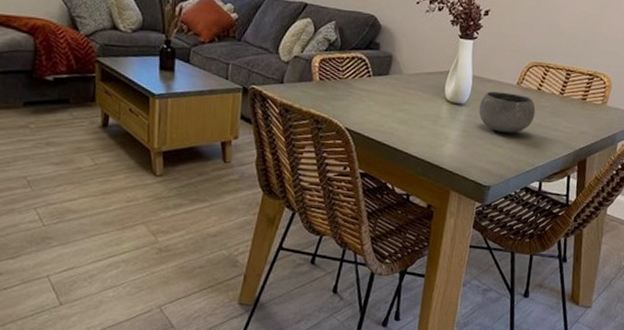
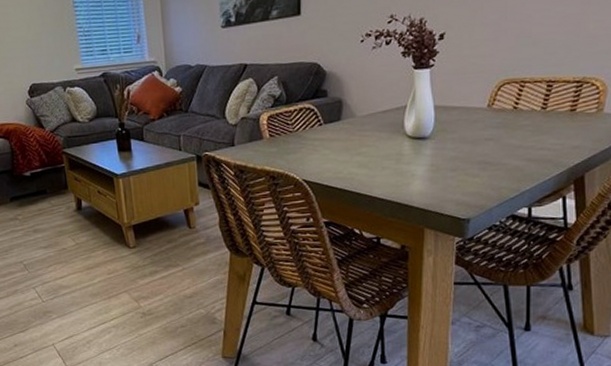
bowl: present [478,91,536,133] -> none [445,117,514,161]

